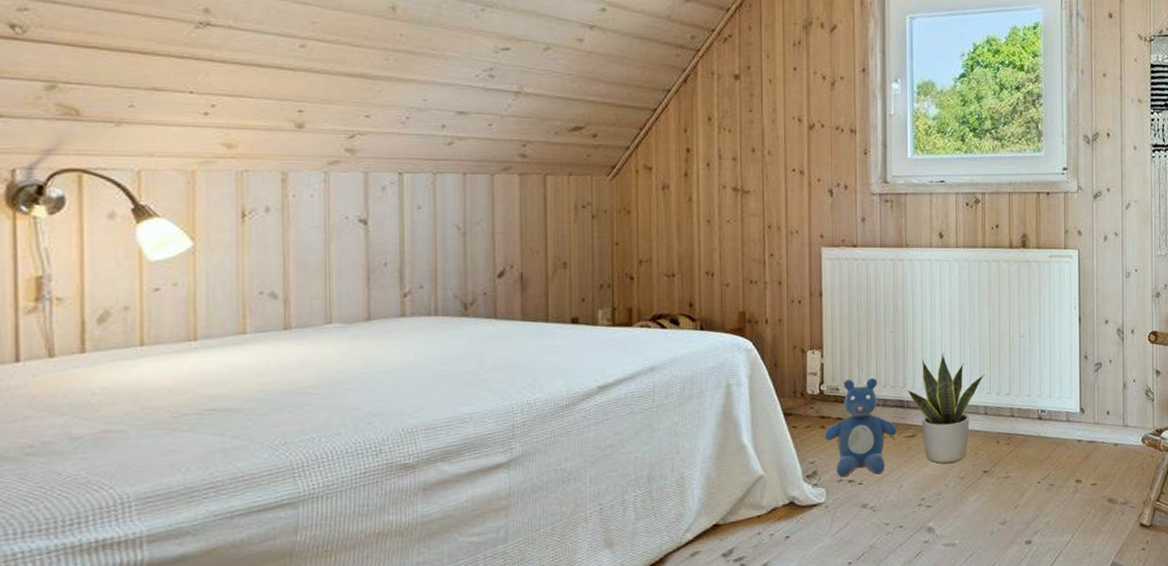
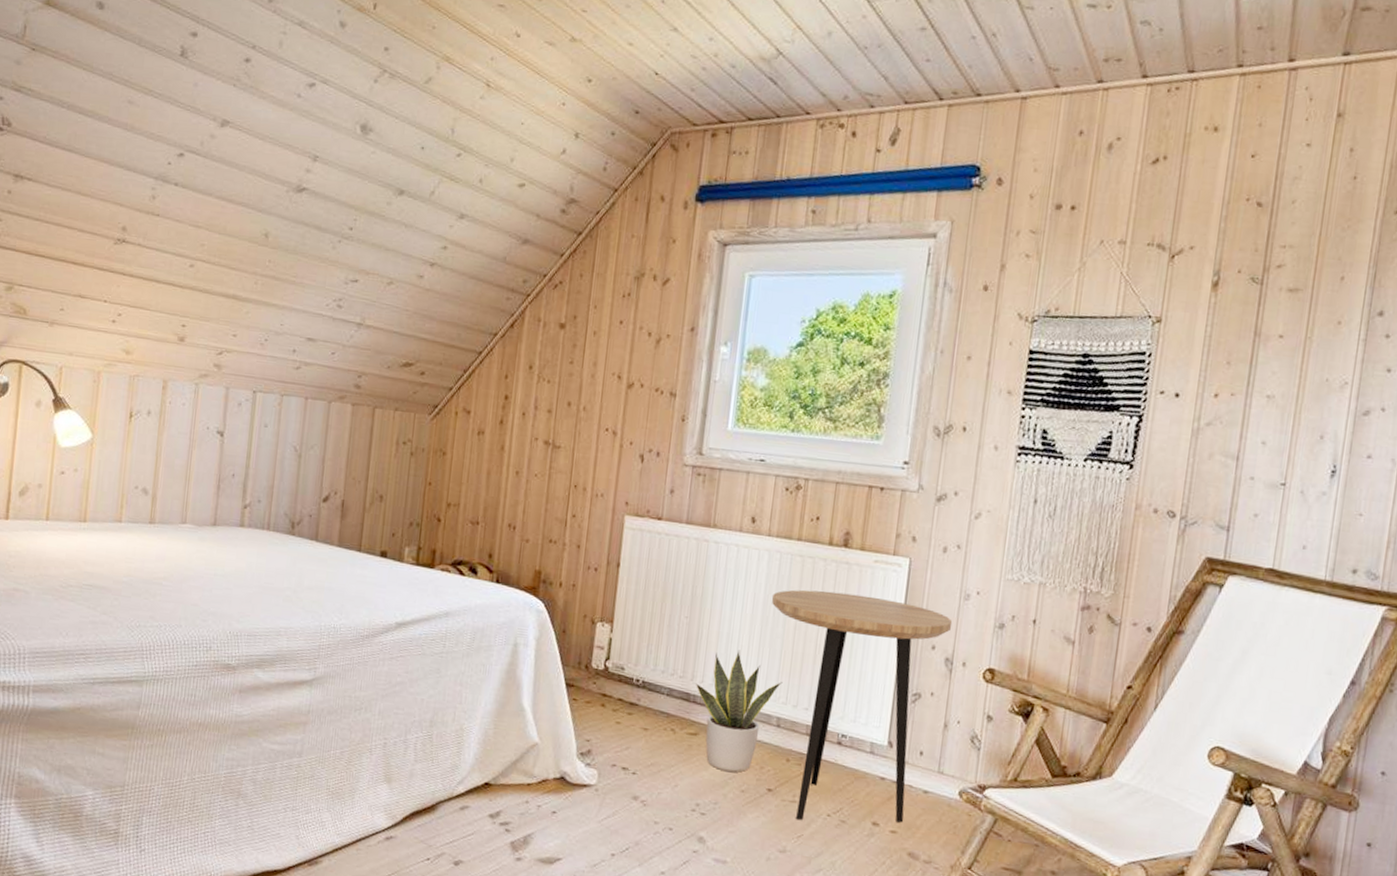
stuffed animal: present [824,378,898,477] -> none [603,660,681,768]
side table: none [967,287,1119,493] -> present [772,590,953,823]

